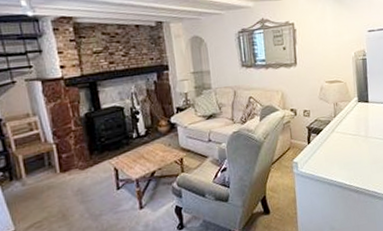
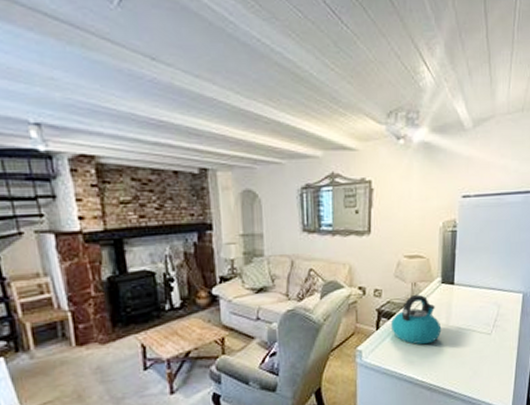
kettle: none [320,112,362,155] -> present [391,294,442,345]

